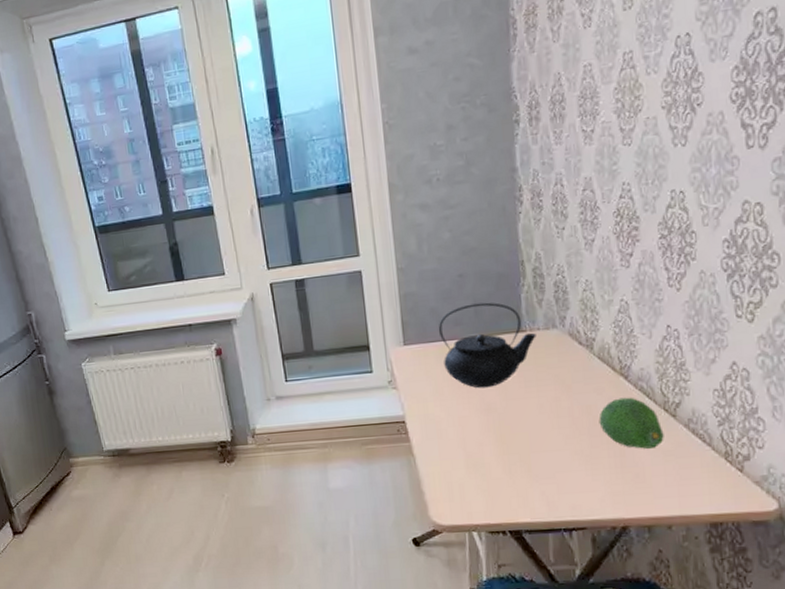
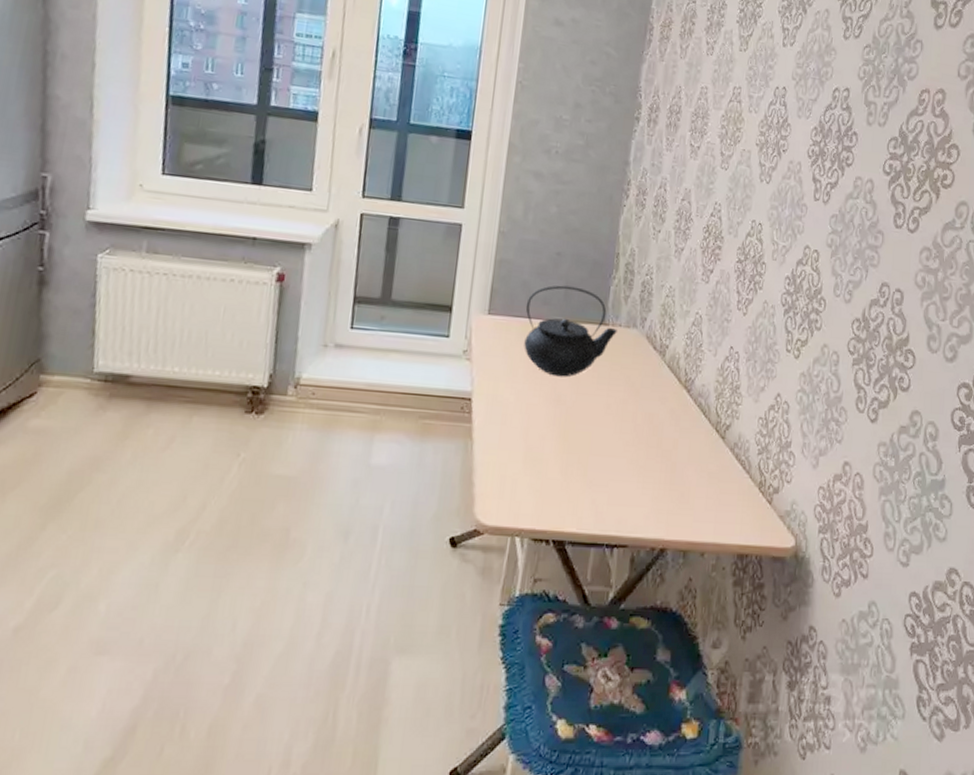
fruit: present [599,397,664,449] -> none [658,411,712,468]

